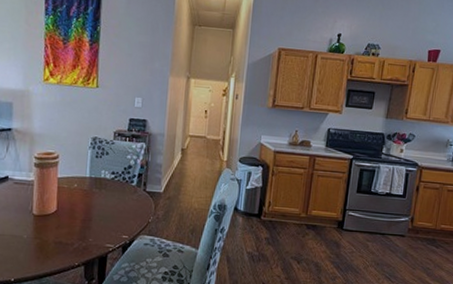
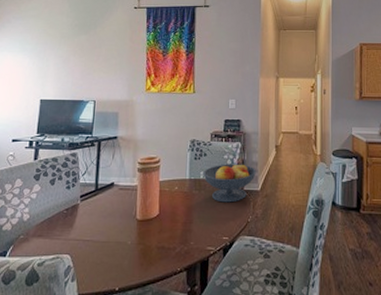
fruit bowl: none [104,163,160,203] -> present [203,162,256,203]

